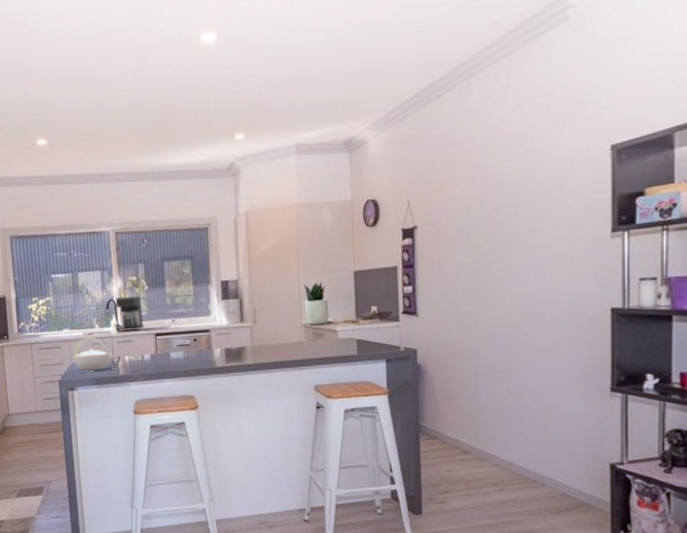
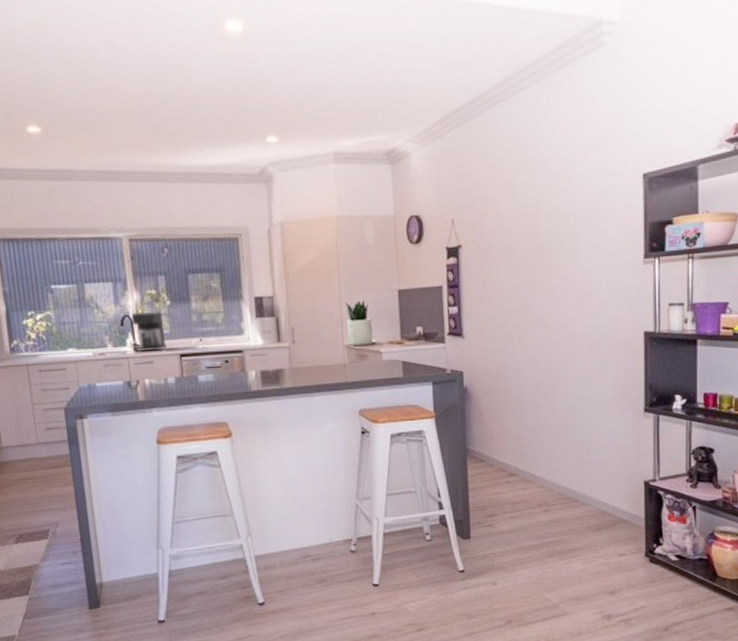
teapot: present [73,337,115,371] -> none [81,357,133,396]

